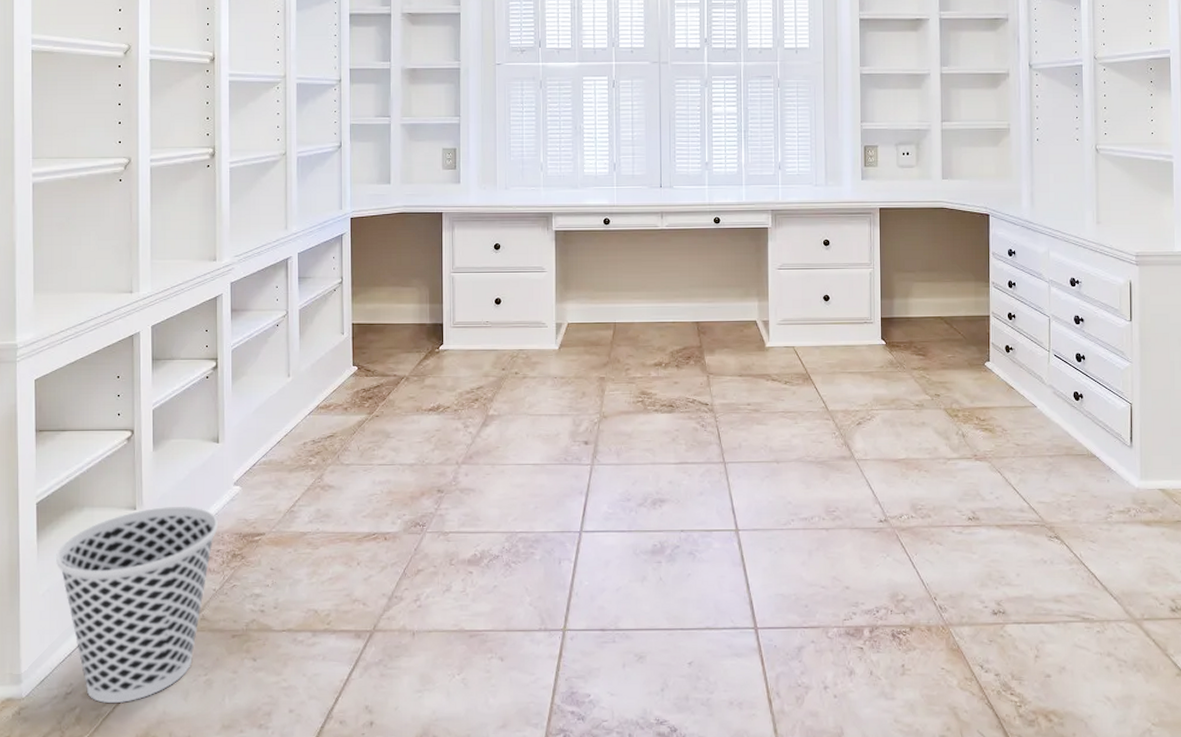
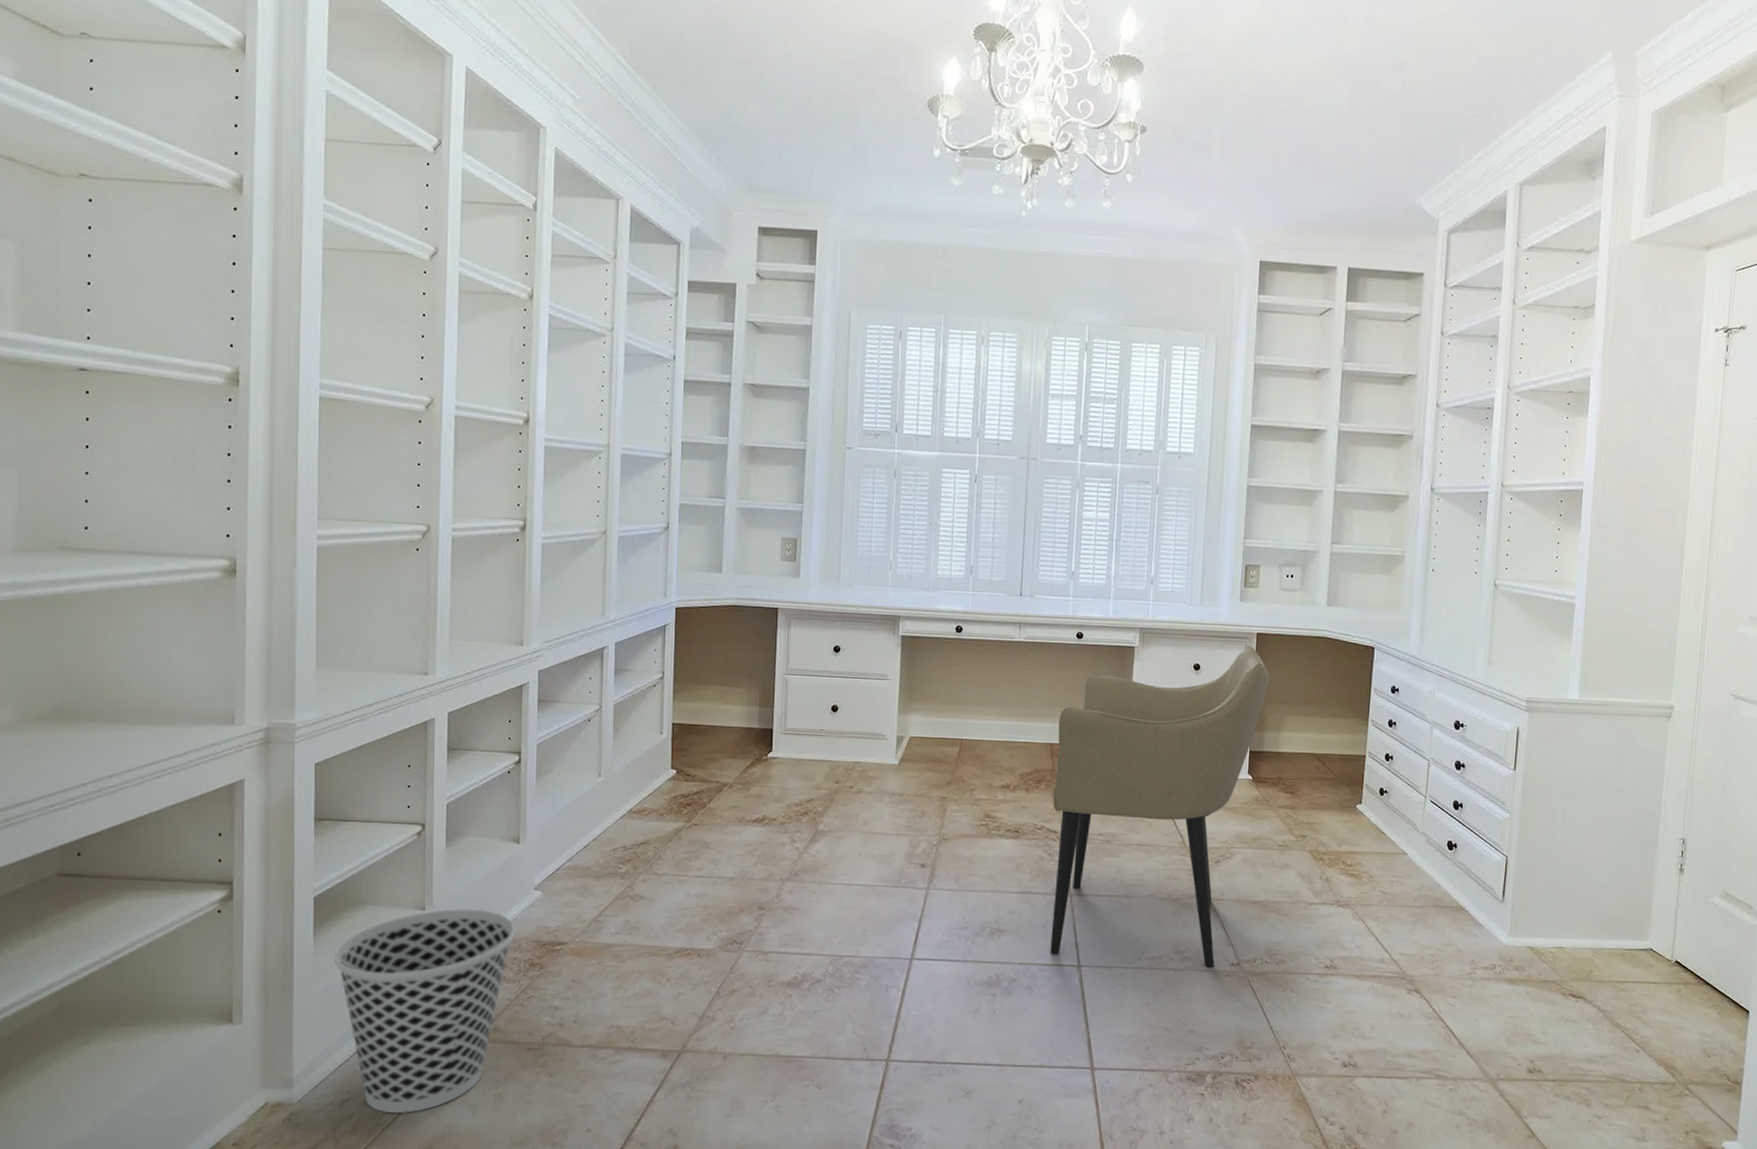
armchair: none [702,220,895,525] -> present [1050,646,1270,968]

